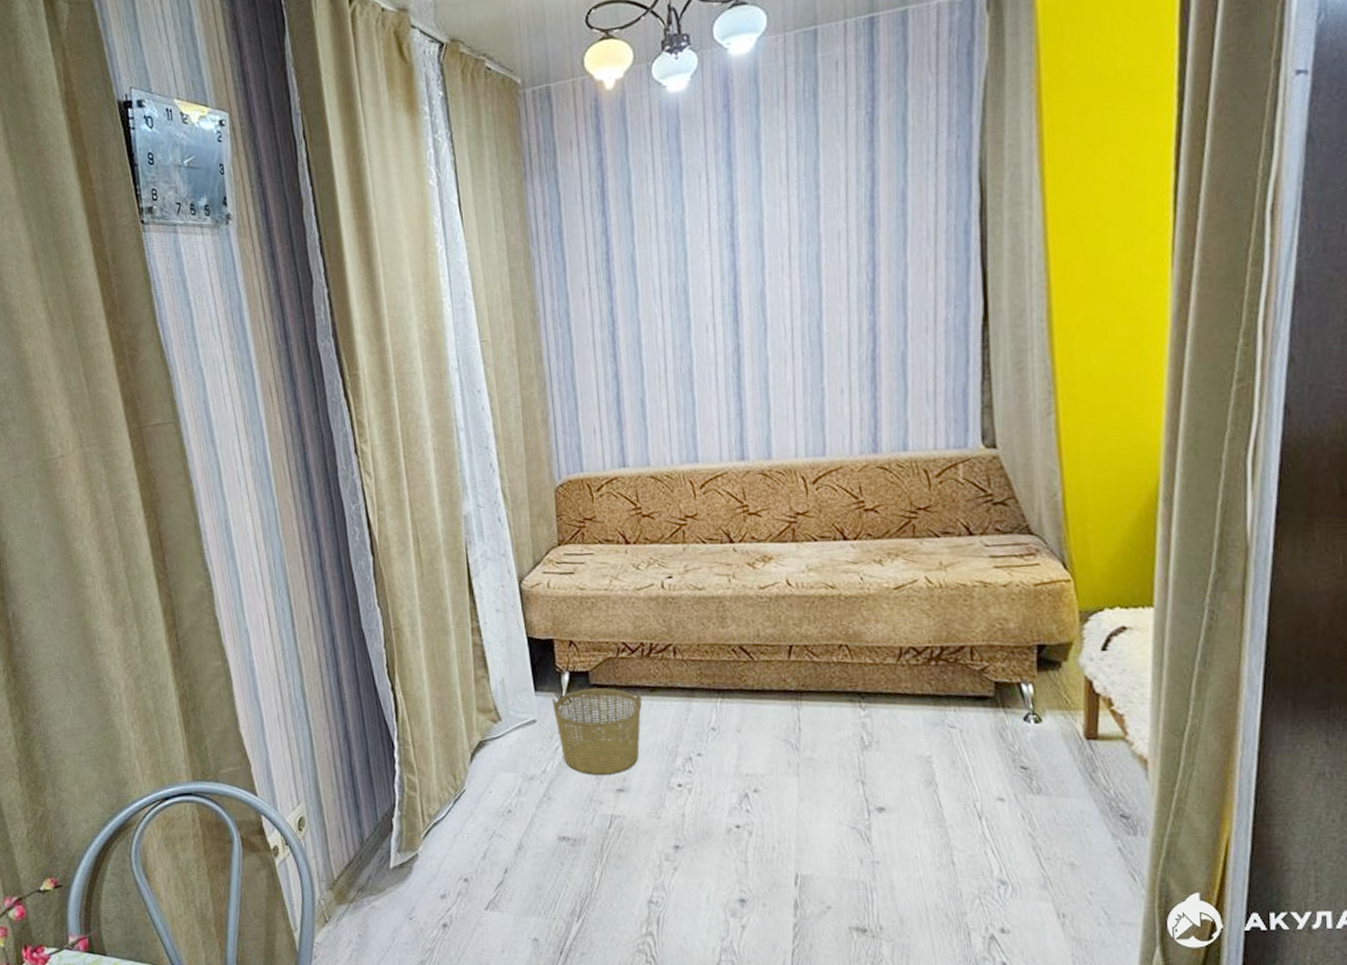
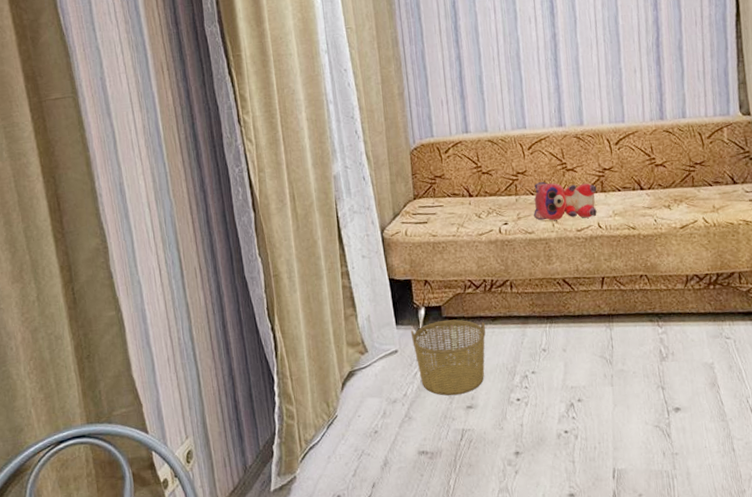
stuffed animal: none [704,528,787,575] -> present [533,182,597,221]

